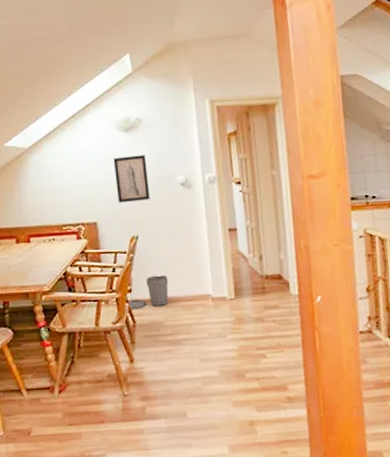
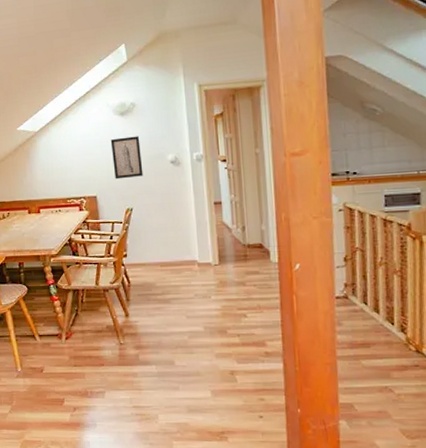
trash can: present [128,275,168,310] -> none [124,242,159,273]

